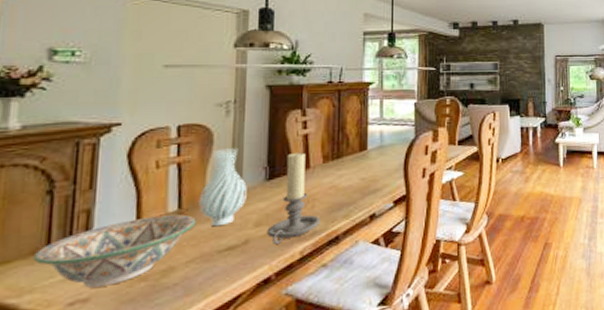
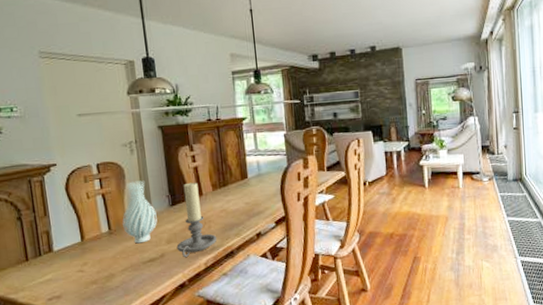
decorative bowl: present [33,214,196,288] -> none [18,234,124,288]

